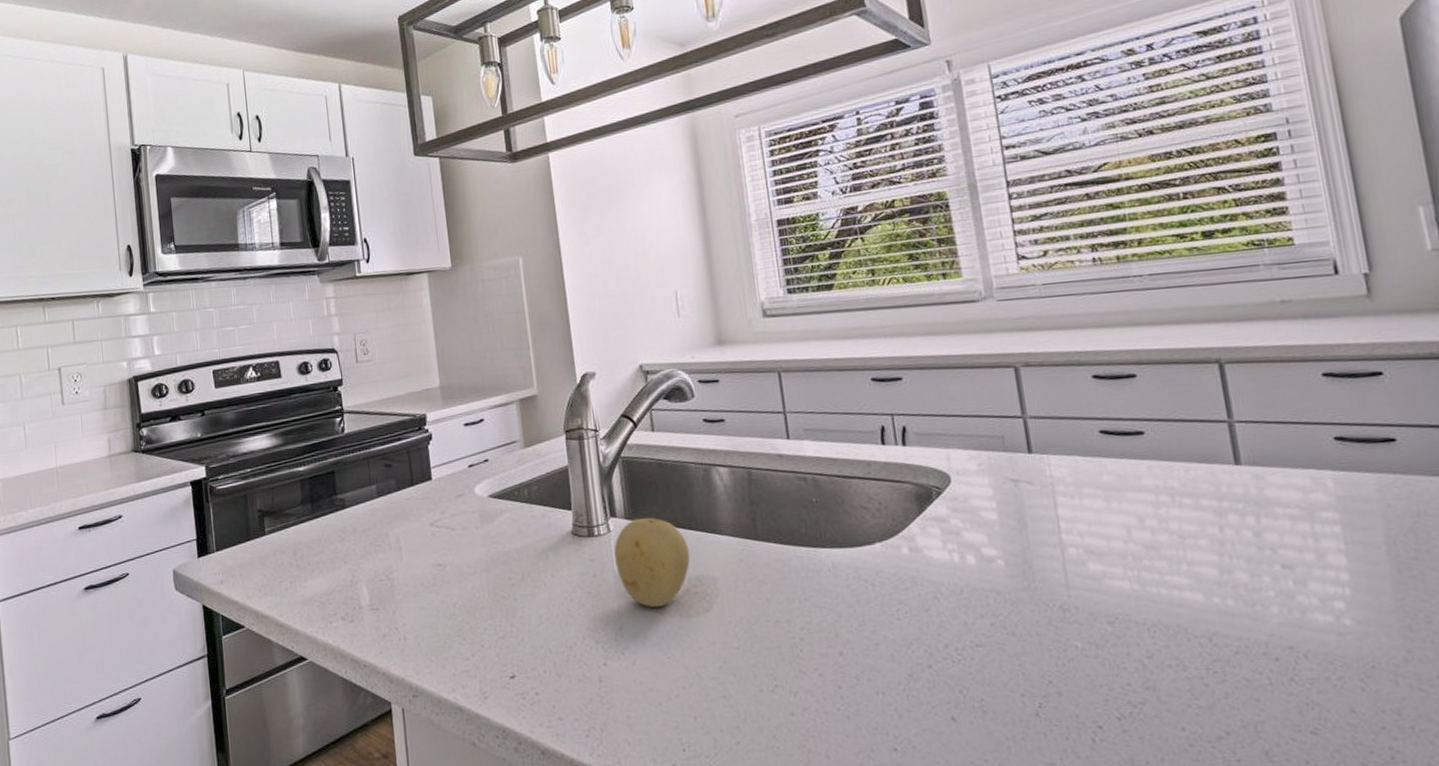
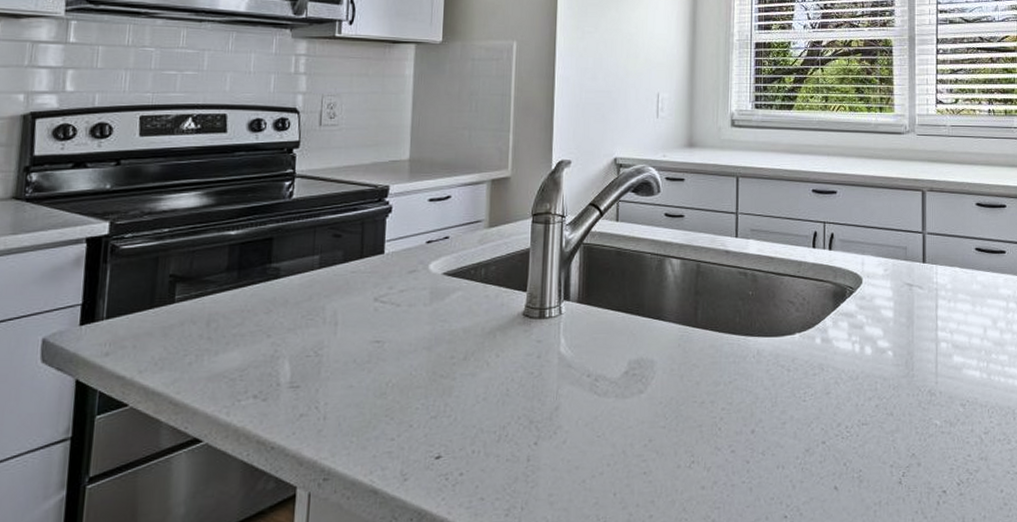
fruit: present [614,517,691,607] -> none [562,302,634,388]

